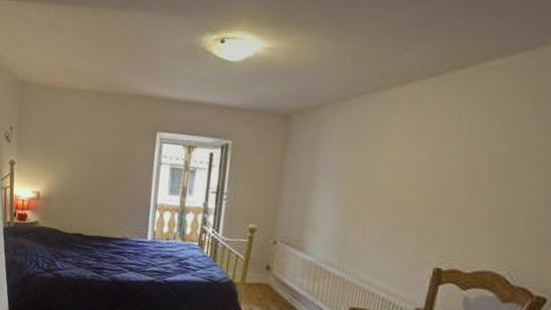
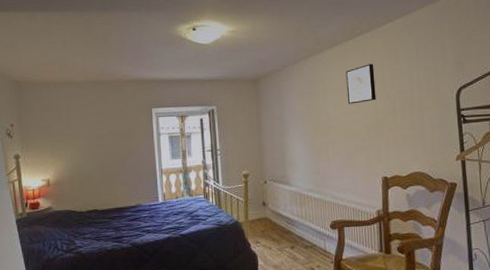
wall art: none [407,113,460,166] -> present [345,64,376,104]

